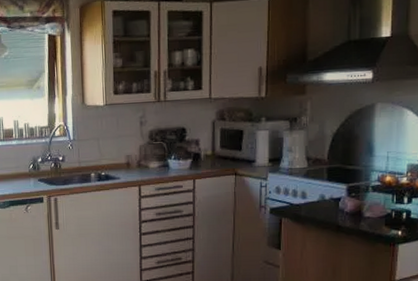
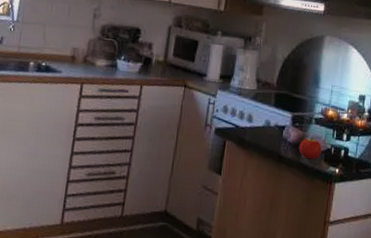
fruit: none [357,205,381,226] -> present [299,138,322,160]

